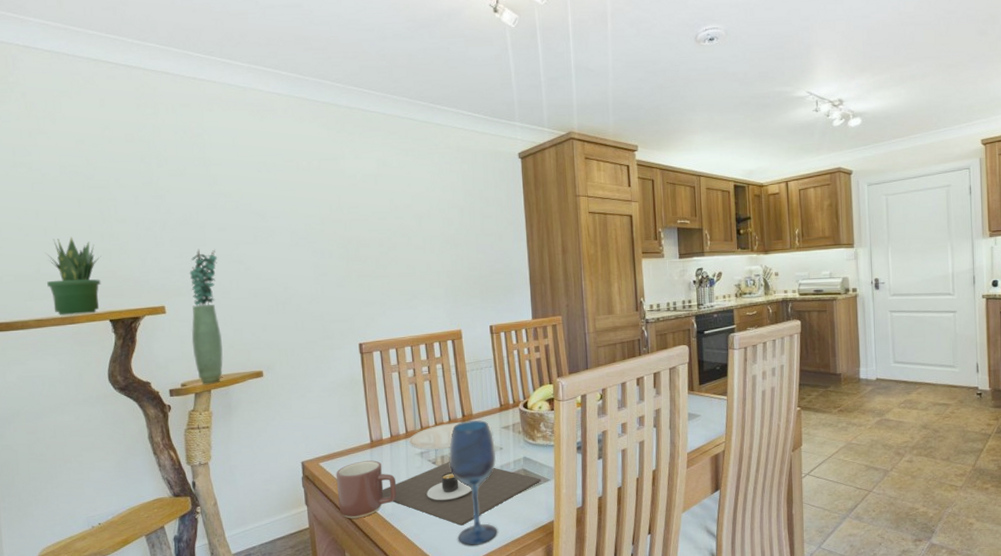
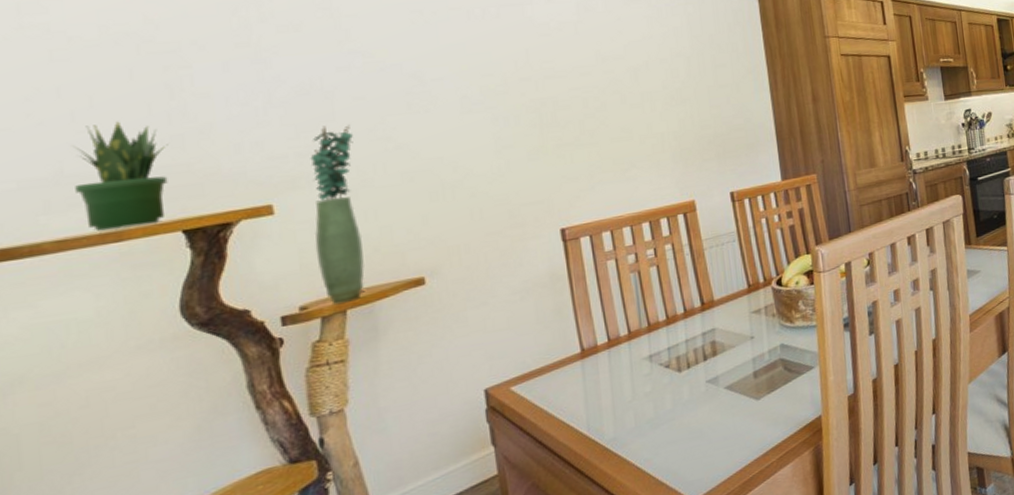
mug: present [336,460,397,519] -> none [534,373,620,454]
place setting: present [382,461,541,526] -> none [599,361,803,440]
plate: present [409,422,492,450] -> none [633,311,739,352]
wineglass: present [448,419,497,545] -> none [685,306,753,463]

